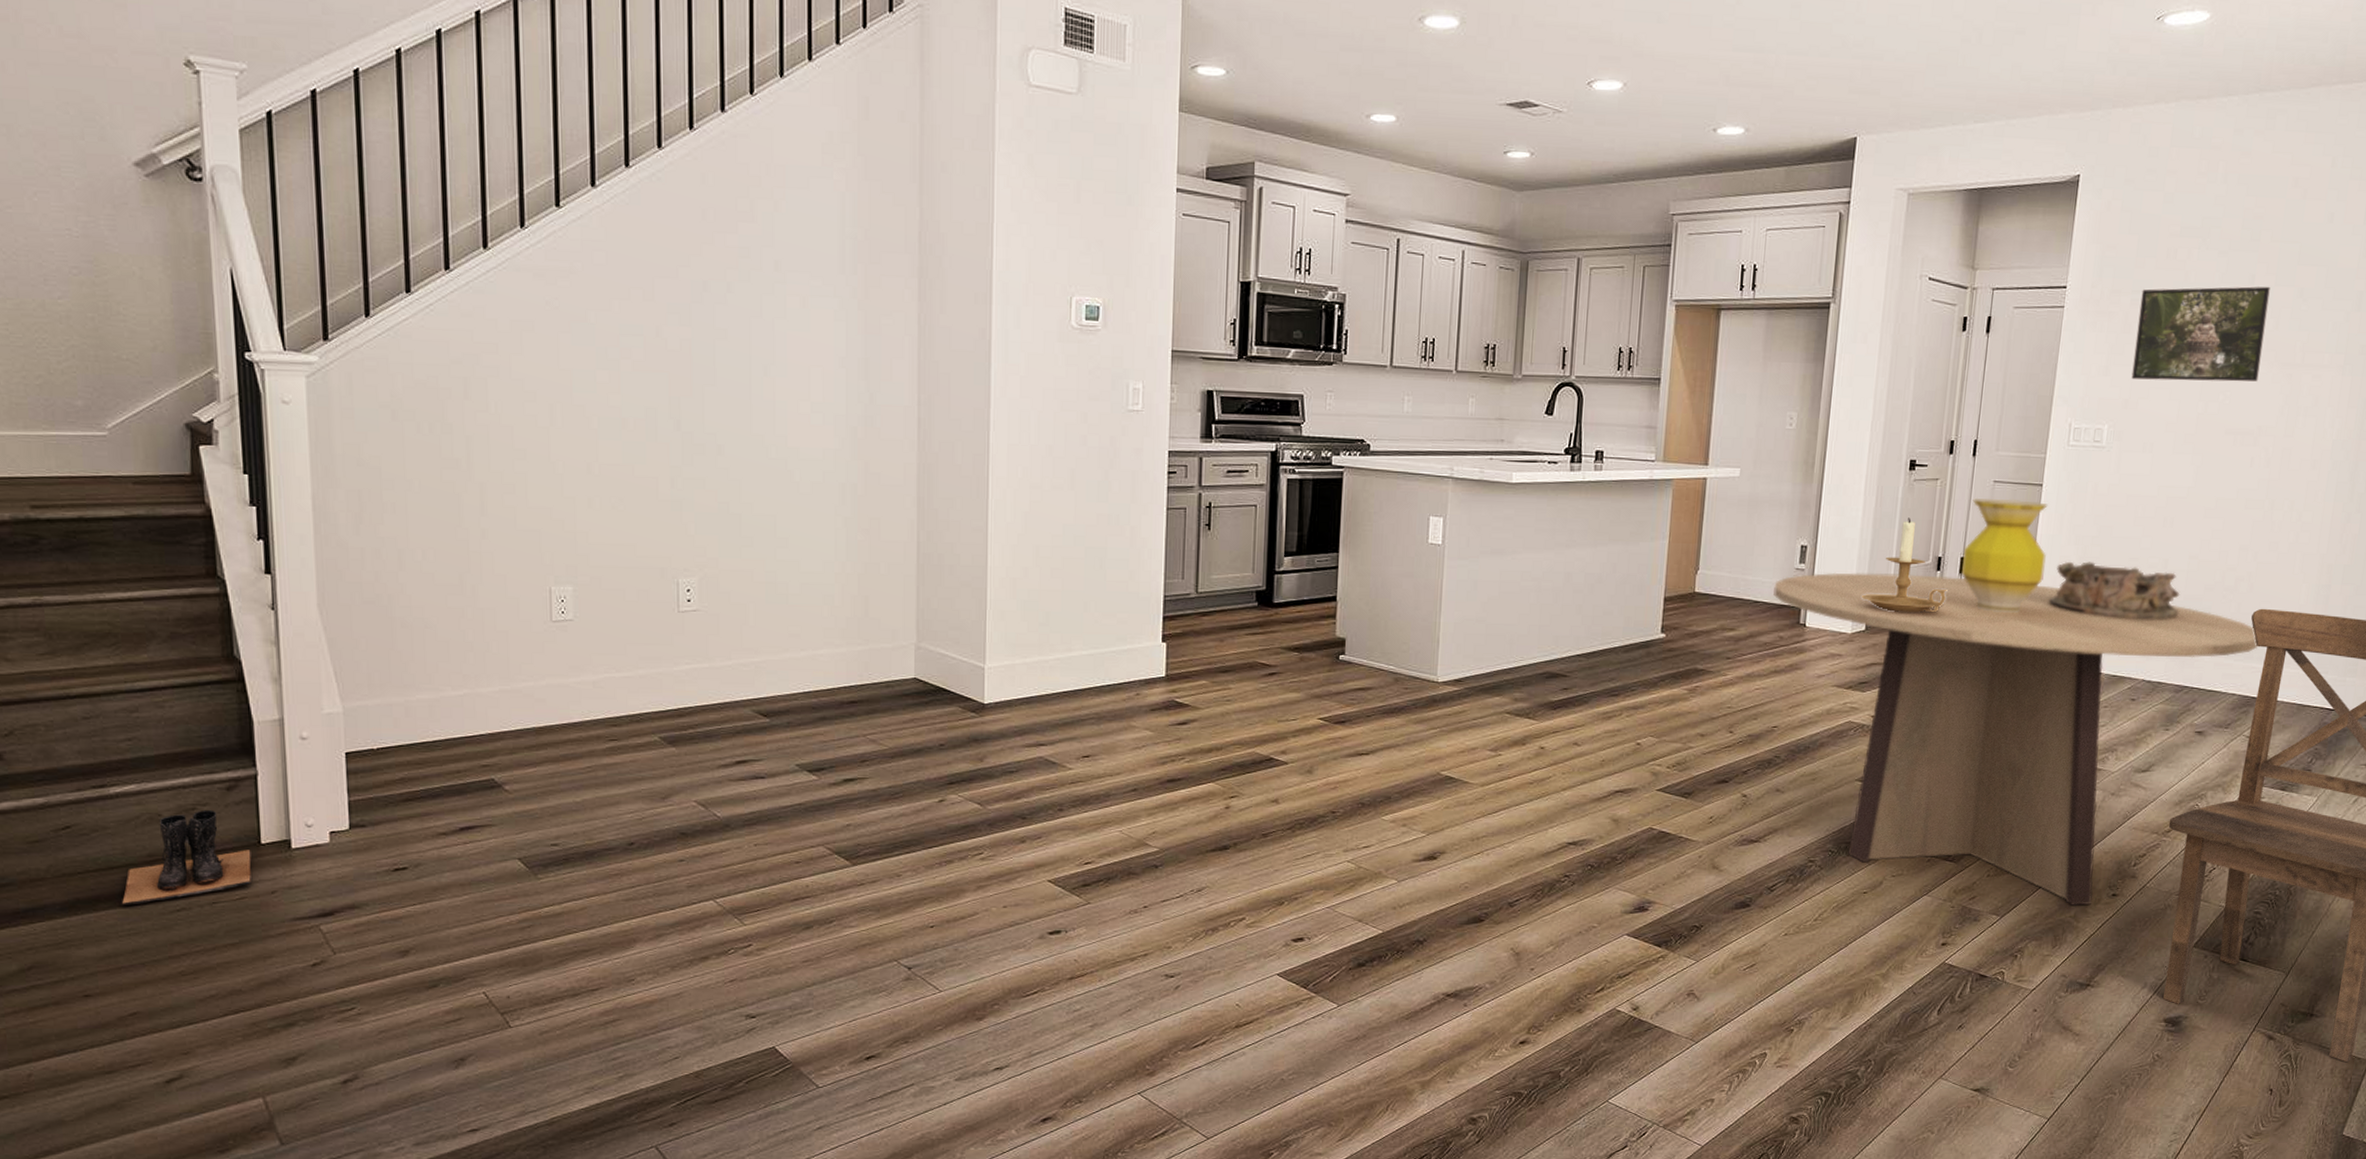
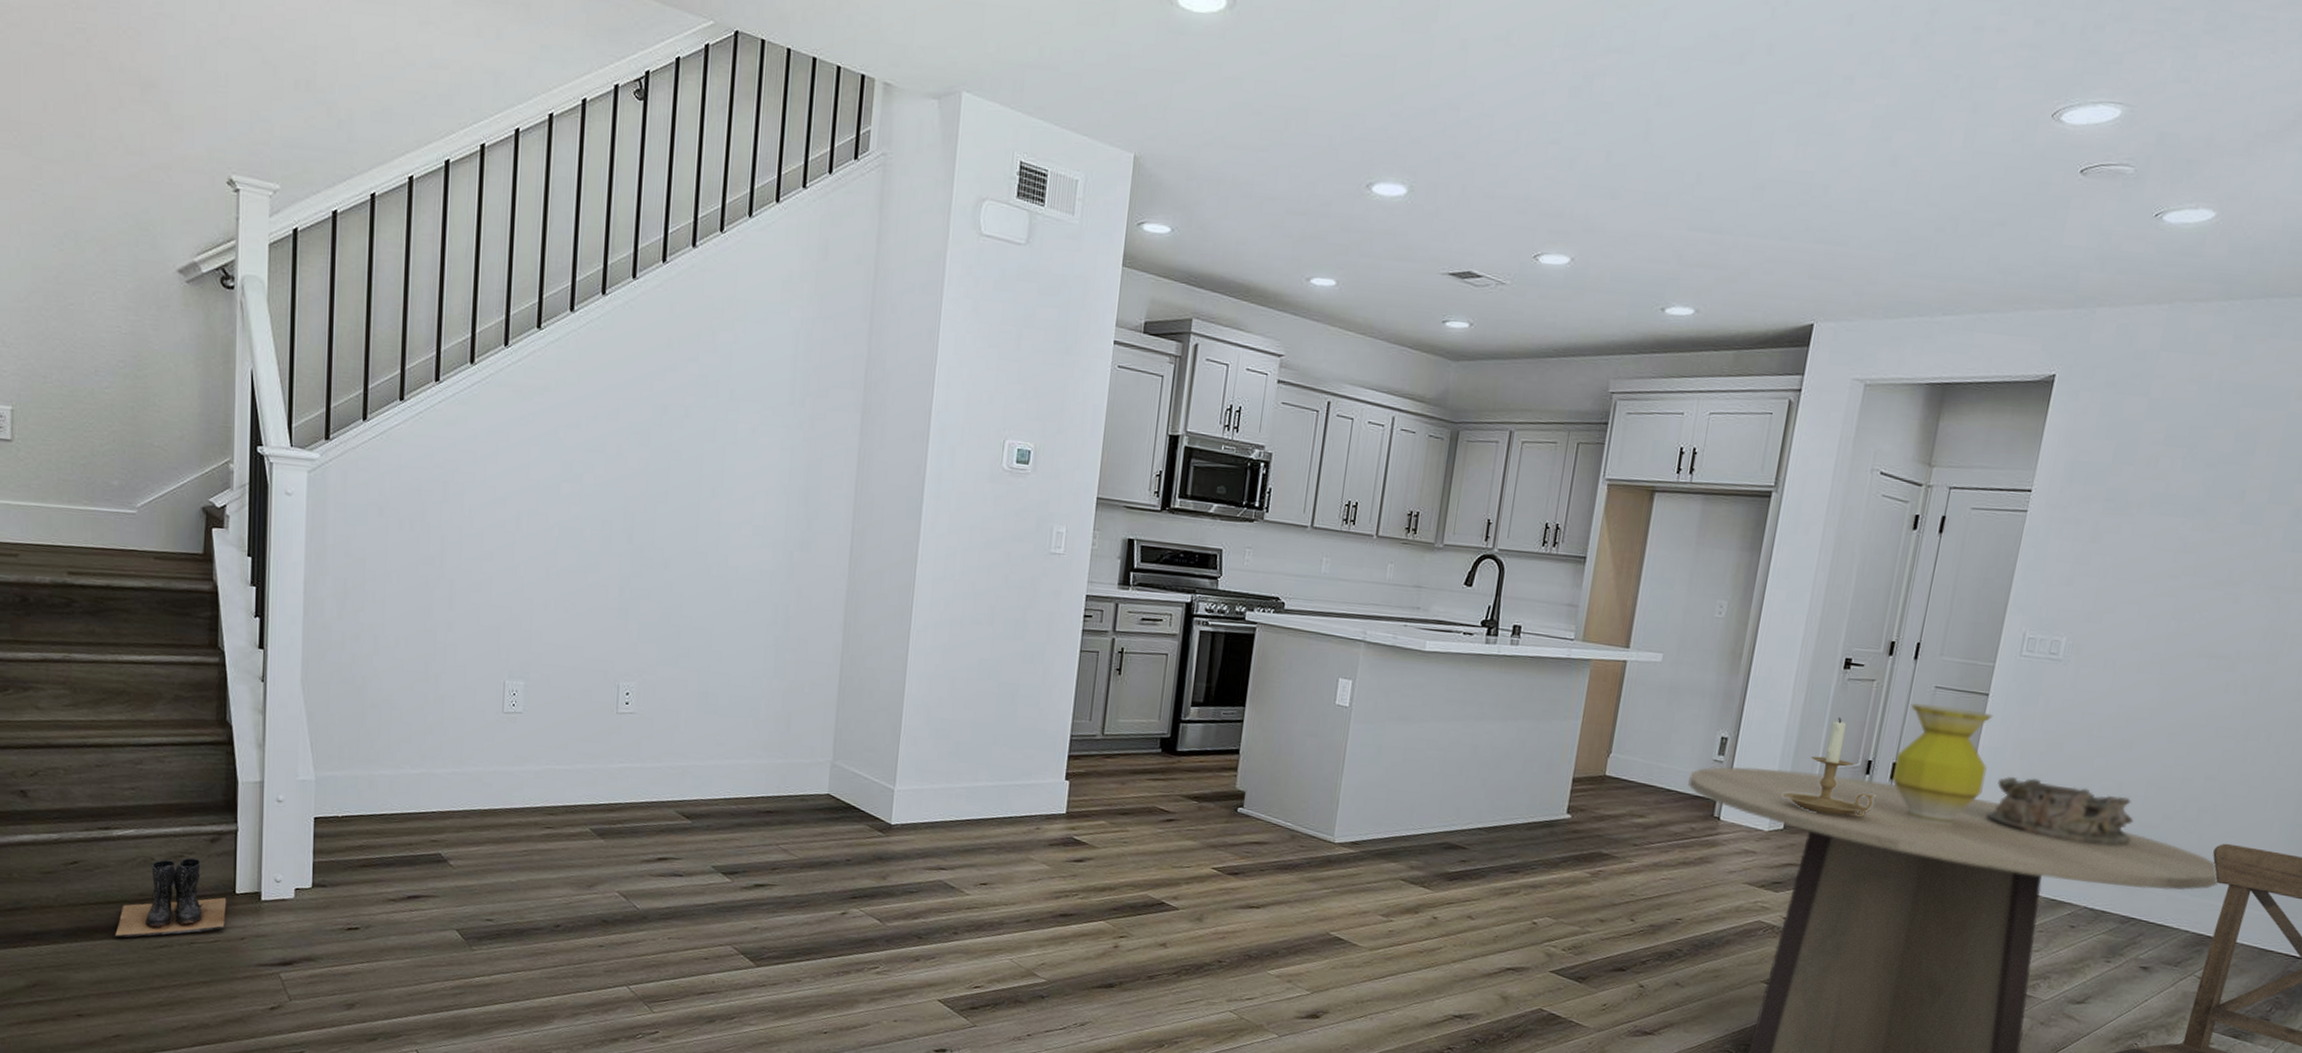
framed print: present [2131,286,2270,382] -> none [2096,498,2262,603]

